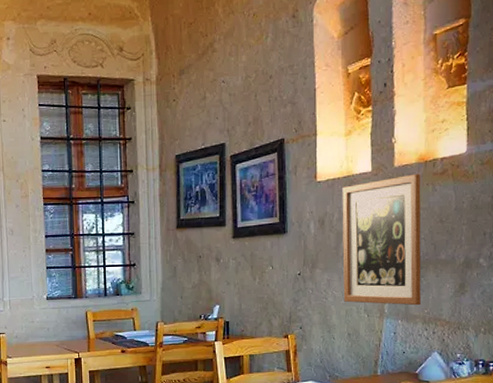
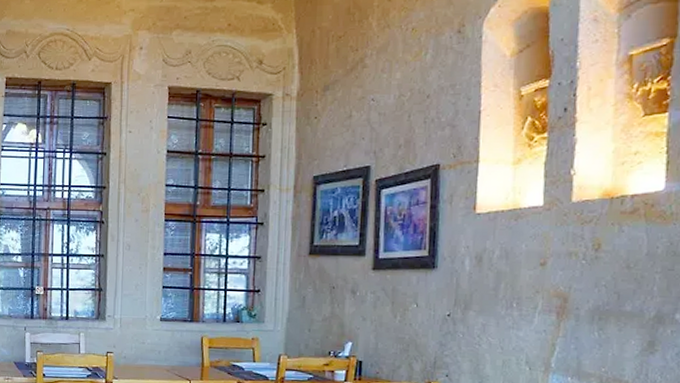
wall art: present [342,174,422,306] -> none [500,211,604,363]

